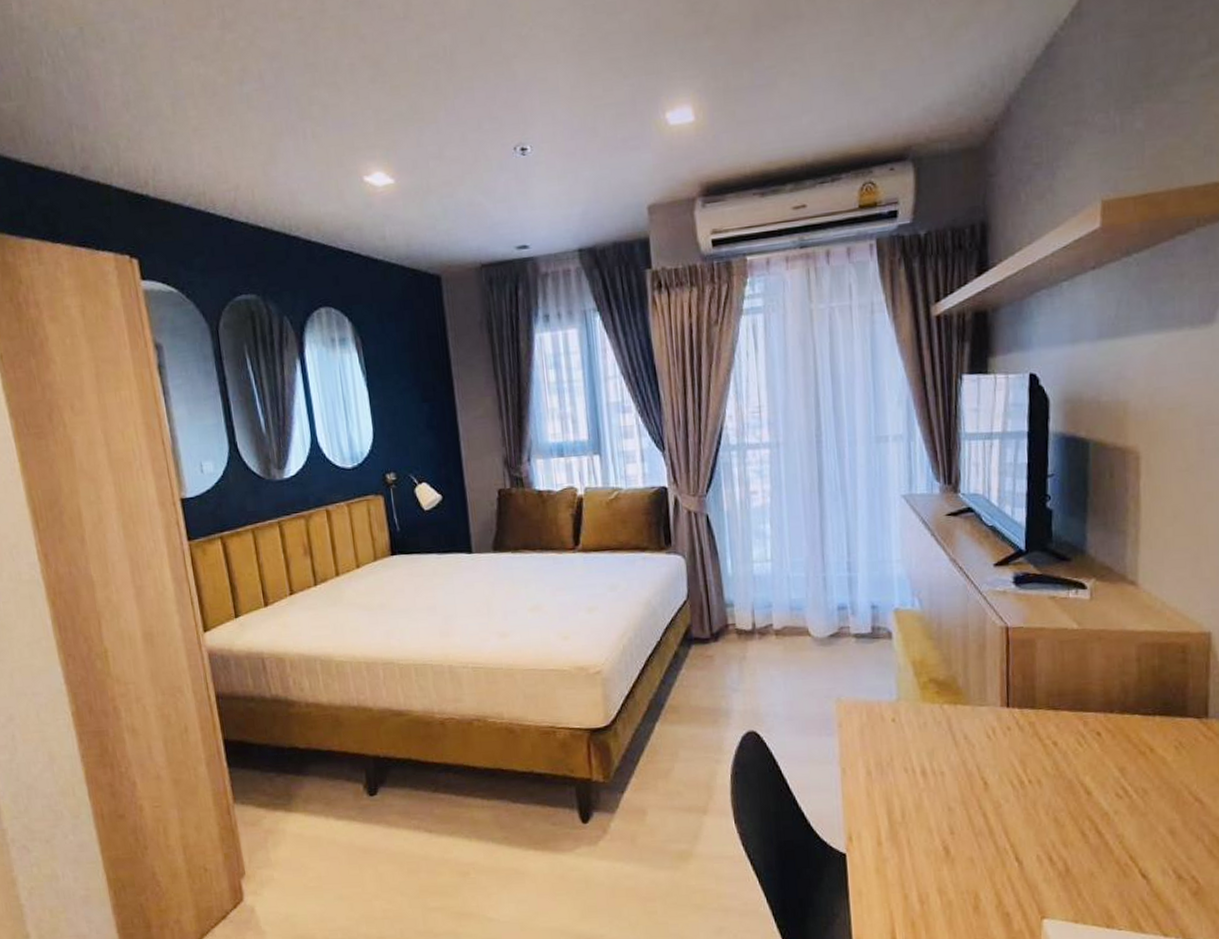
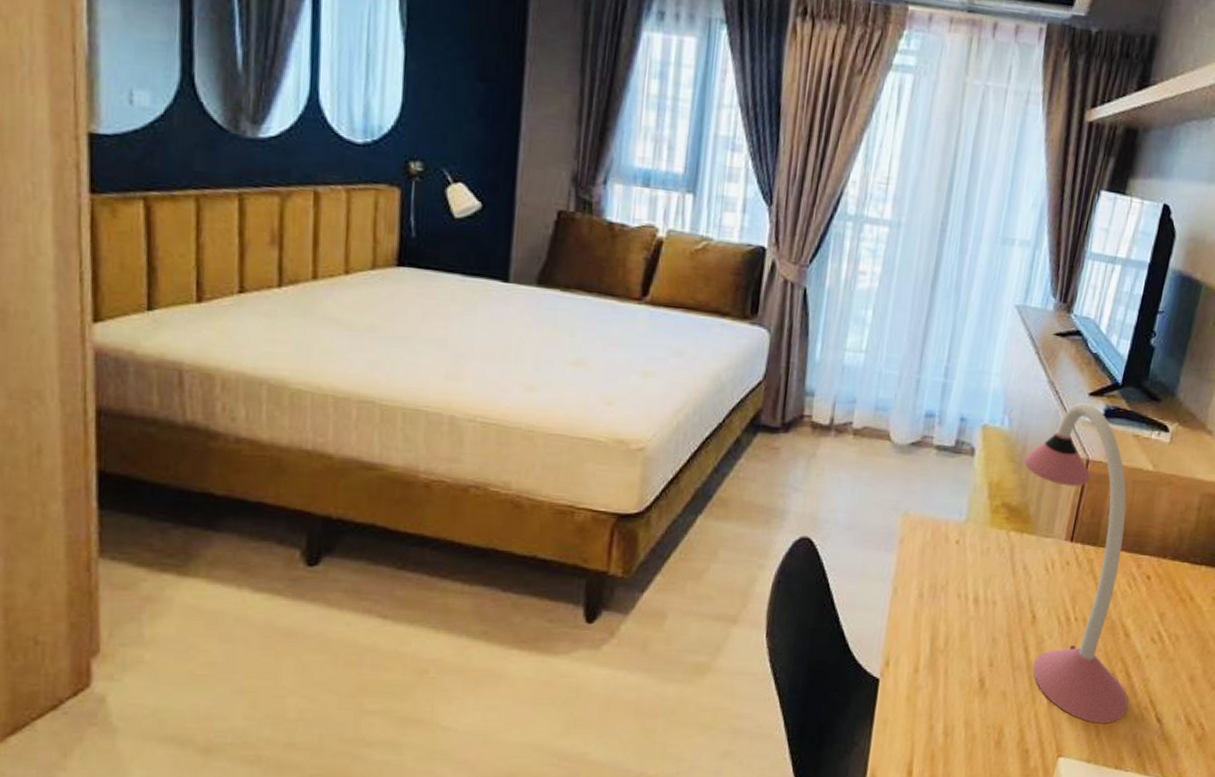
desk lamp: none [942,574,1107,883] -> present [1024,403,1129,723]

